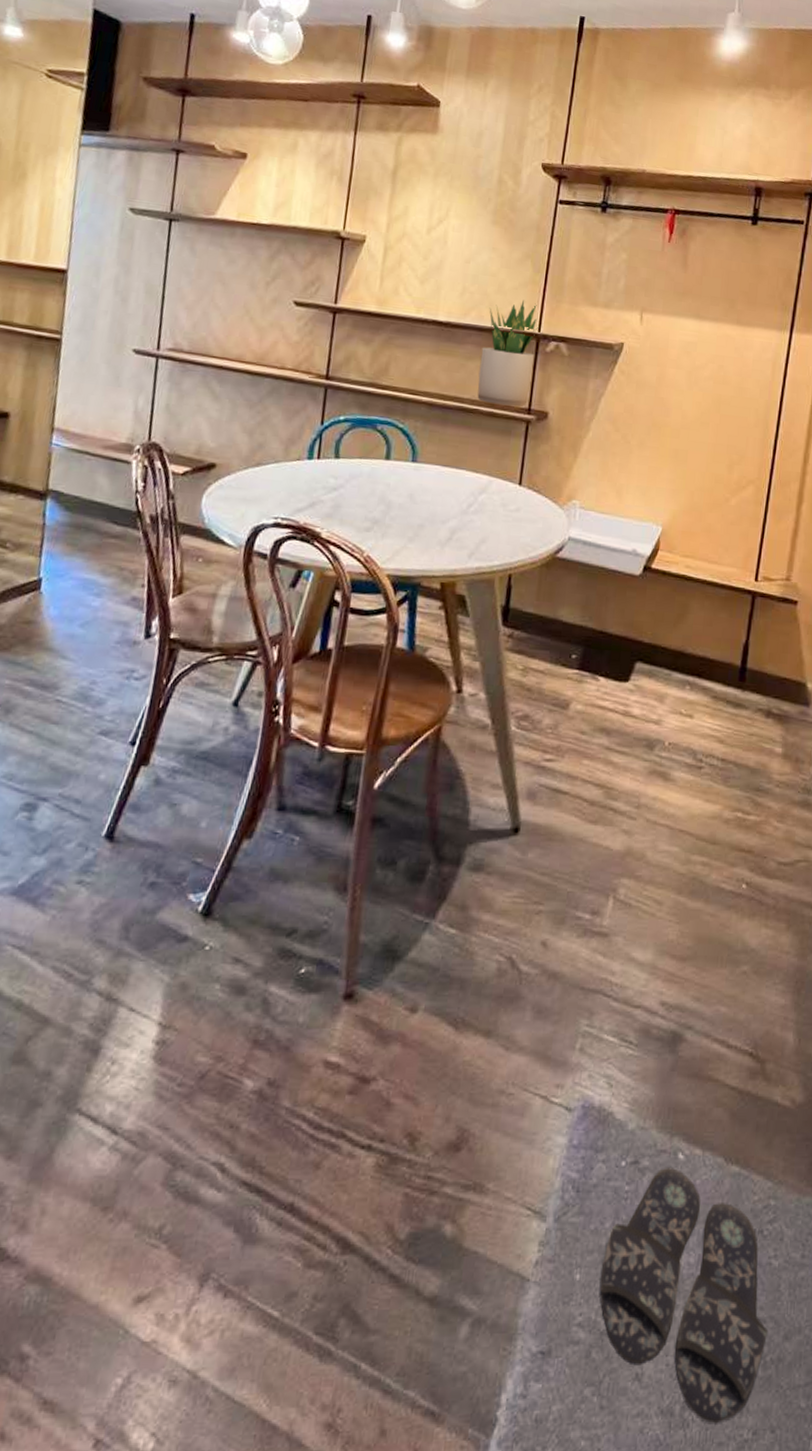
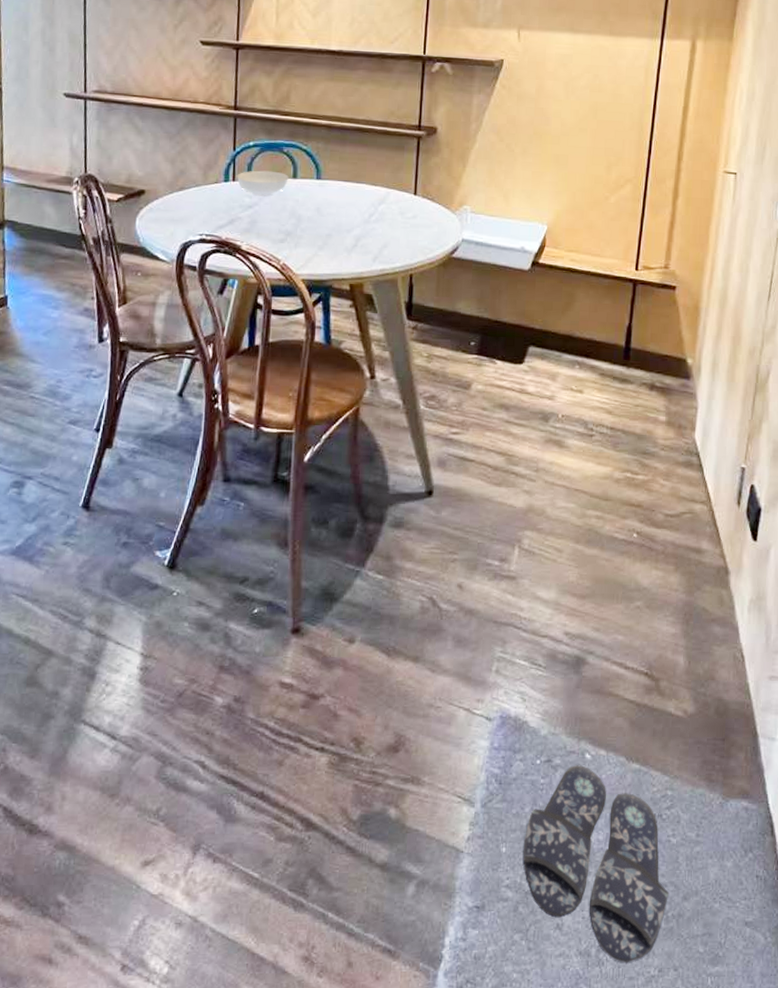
bowl: none [322,448,381,479] -> present [236,170,289,197]
planter: present [477,299,540,407] -> none [371,25,425,124]

